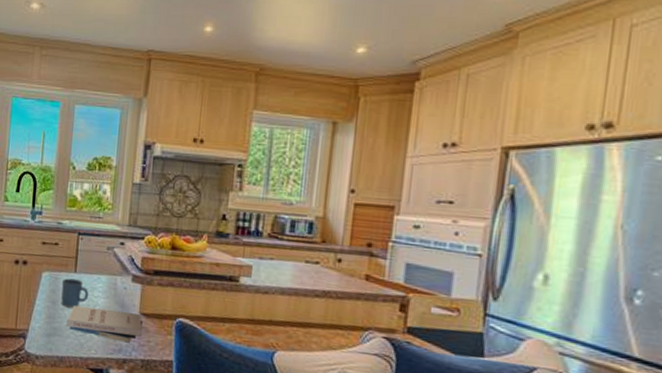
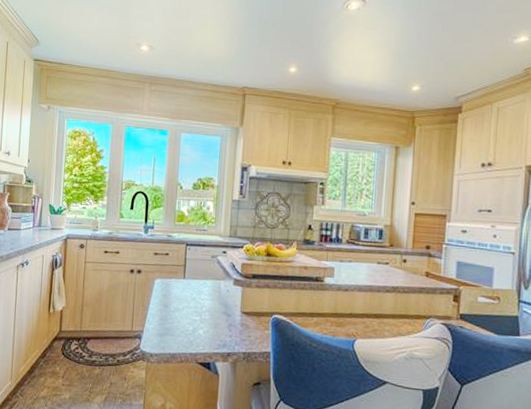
mug: present [61,278,89,308] -> none [172,284,197,310]
books: present [67,306,143,343] -> none [177,308,244,339]

